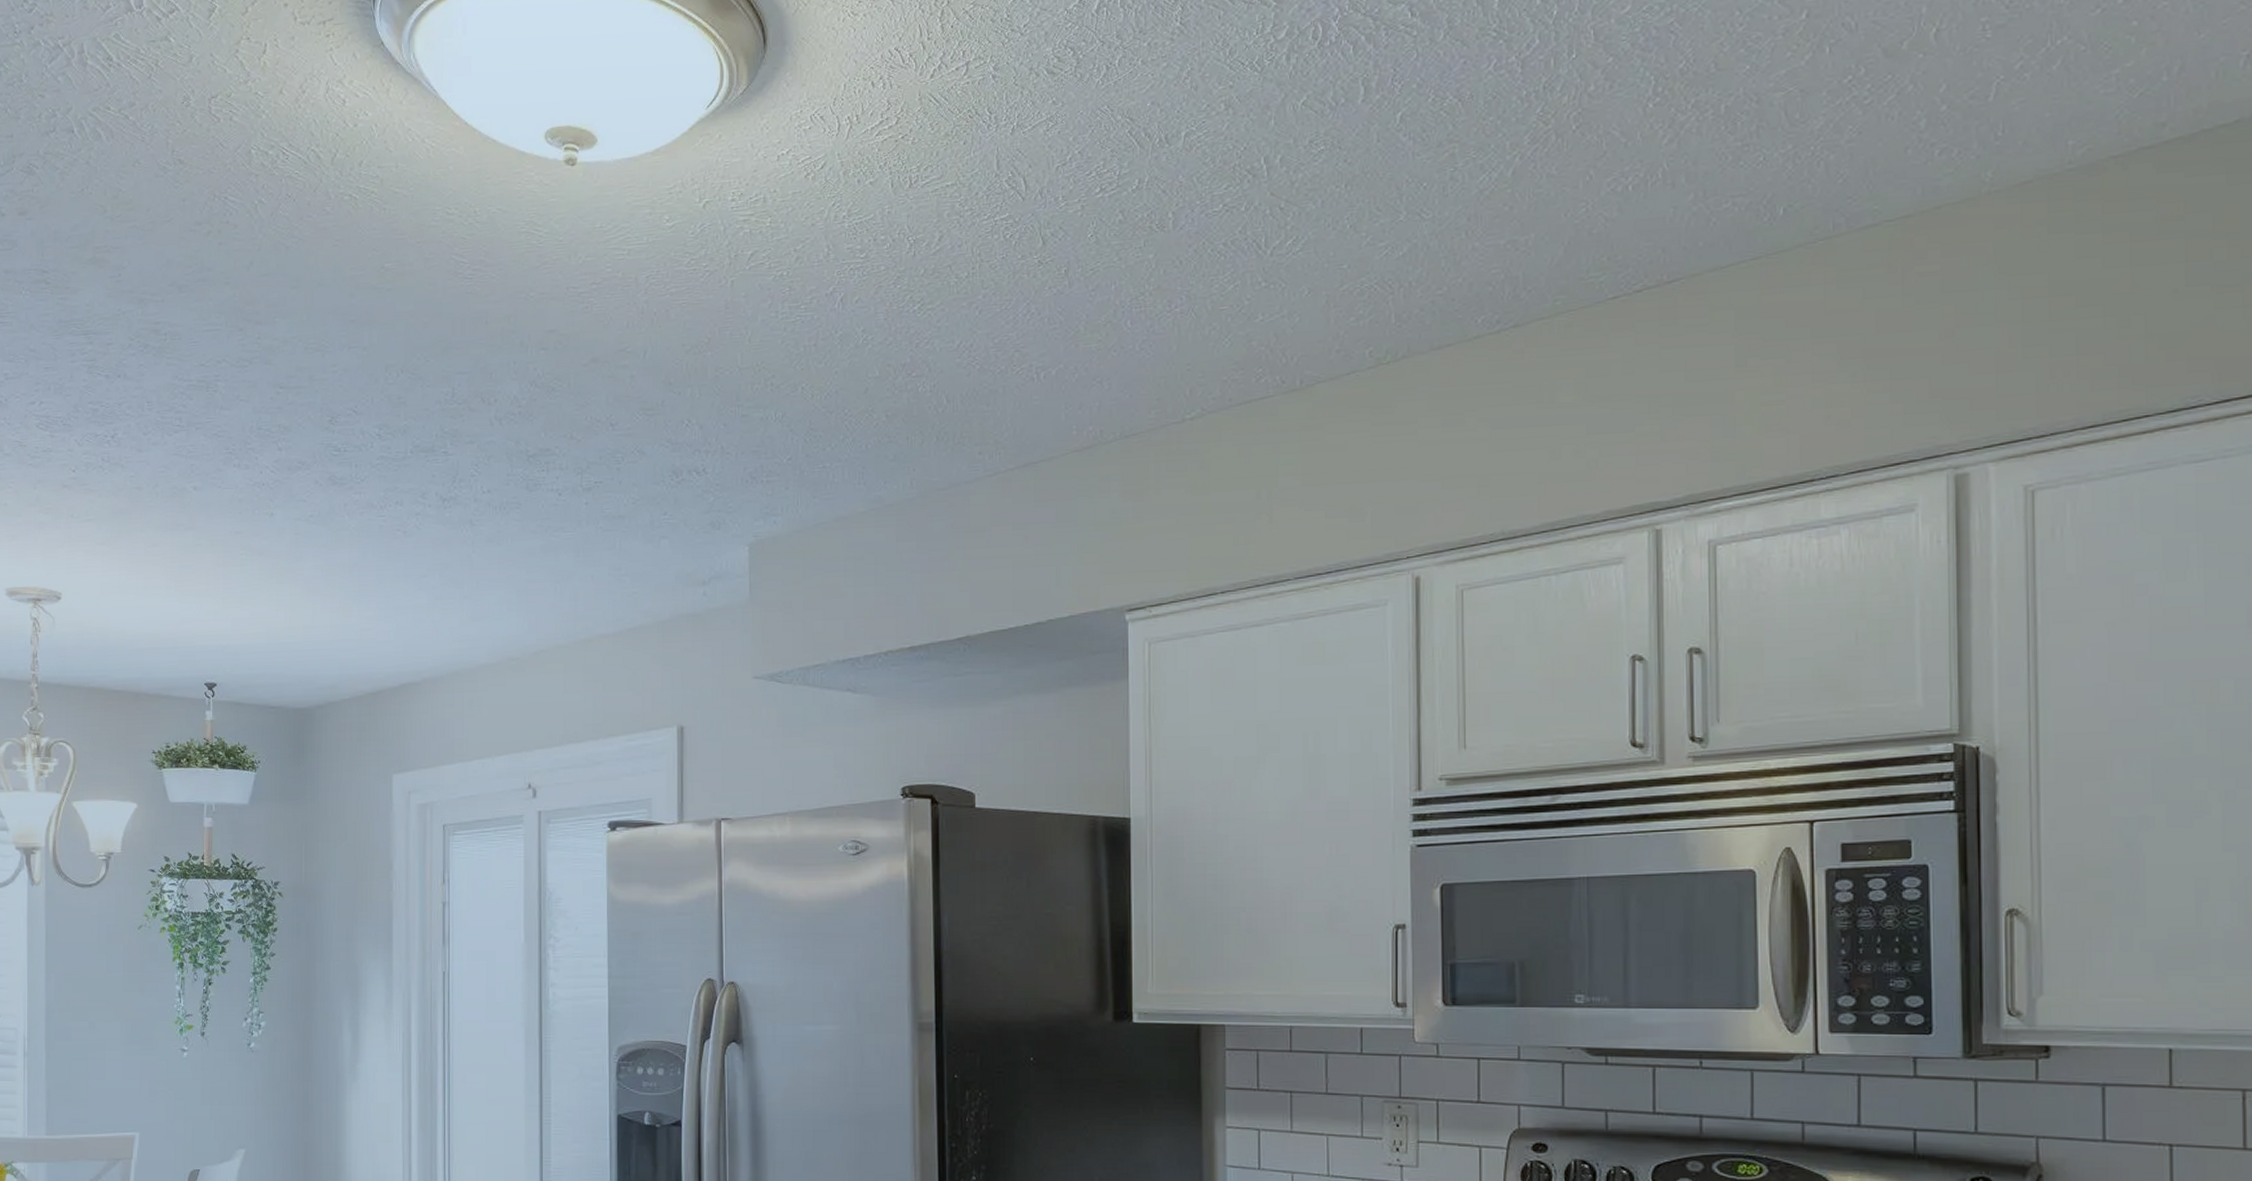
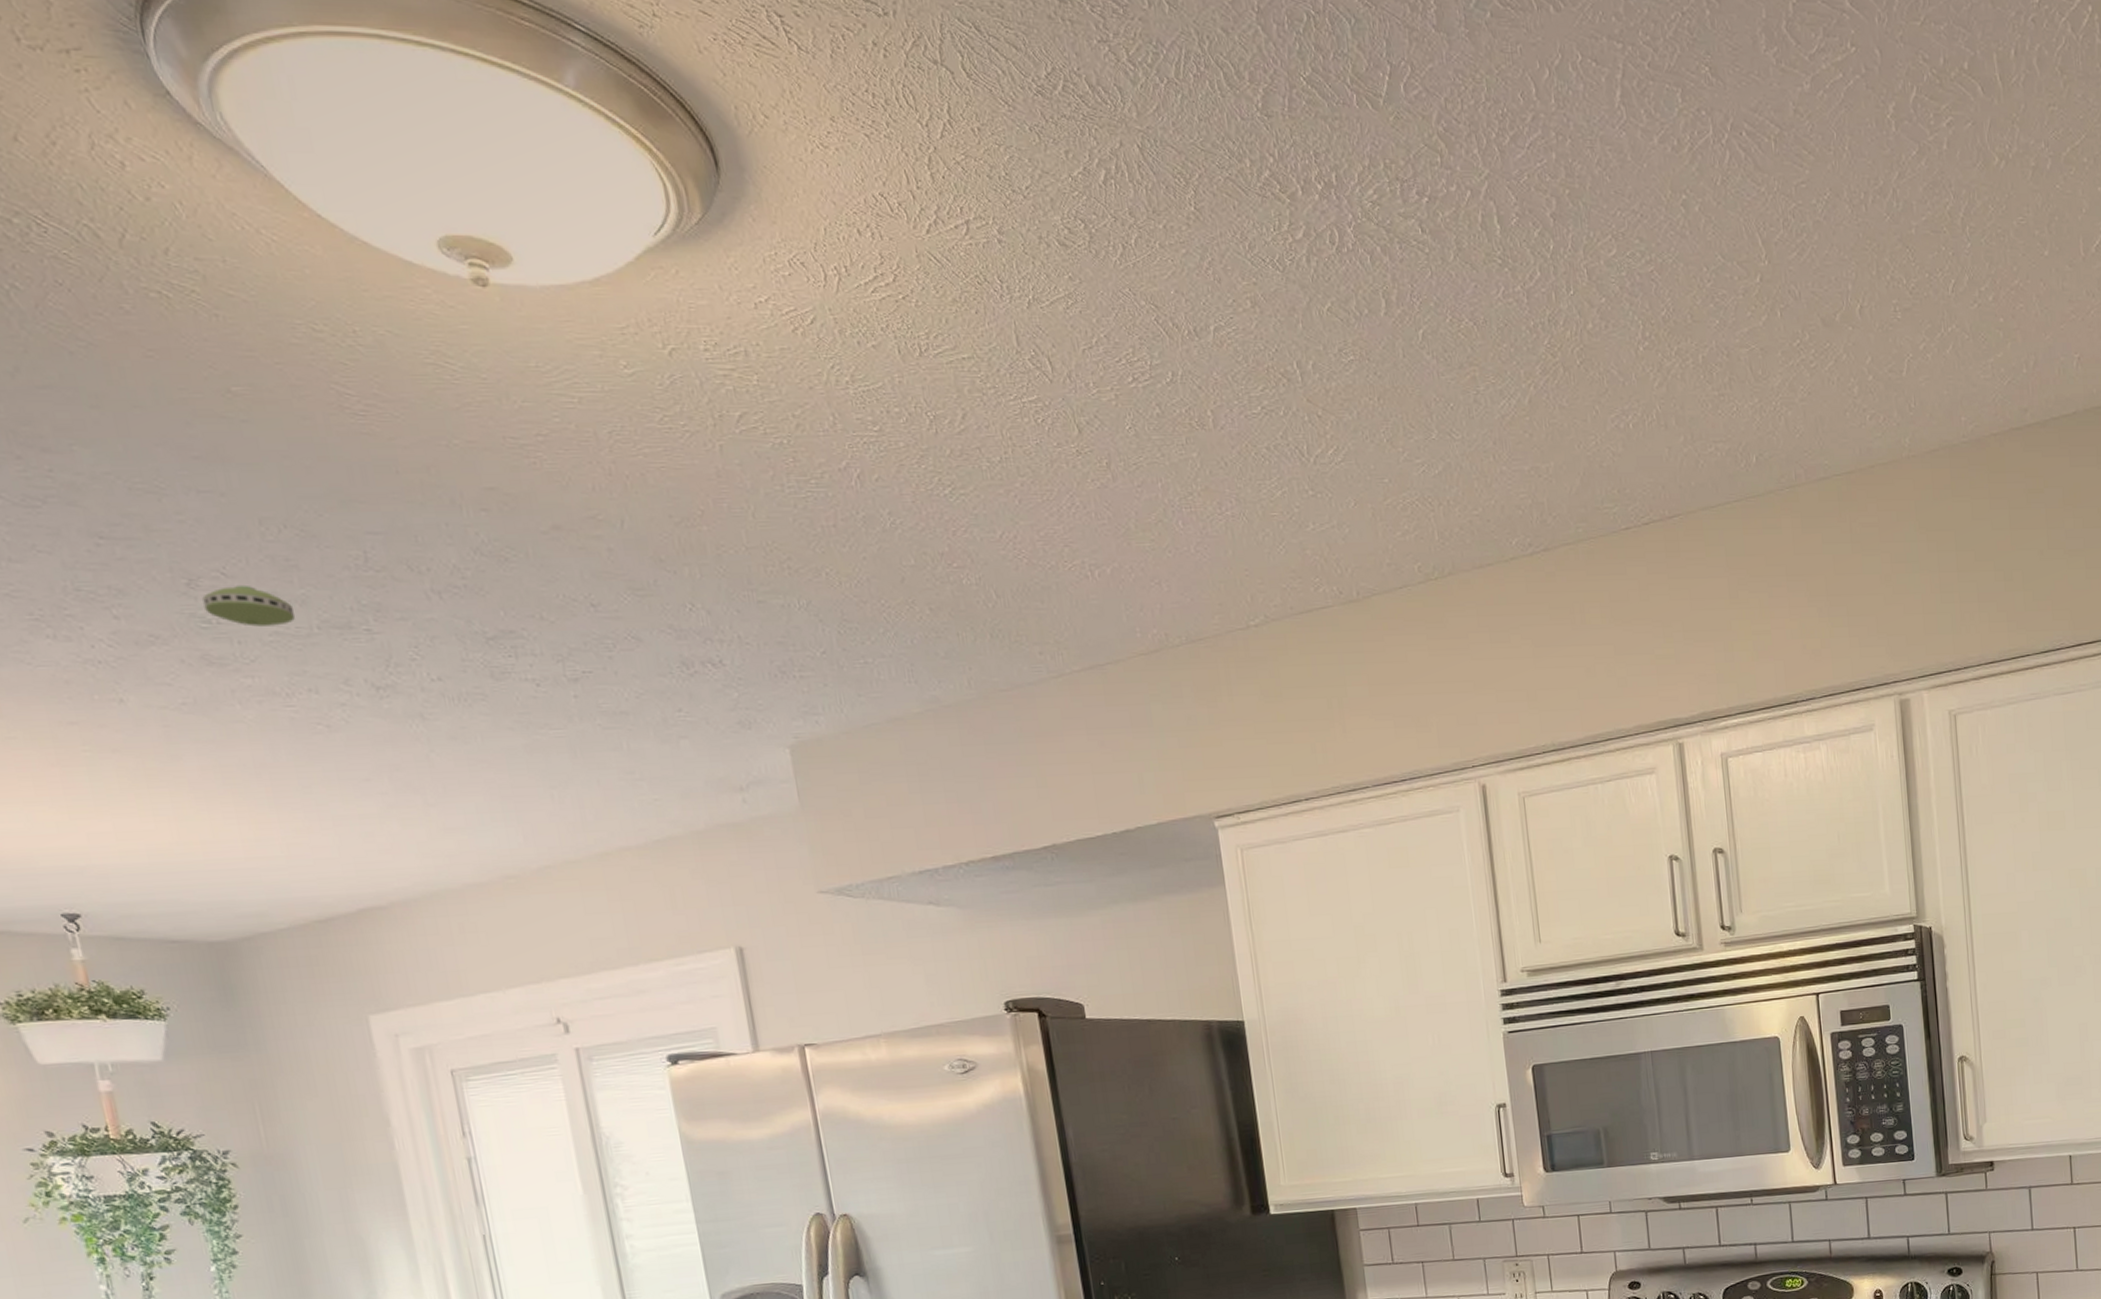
smoke detector: none [338,419,397,453] -> present [202,584,296,627]

